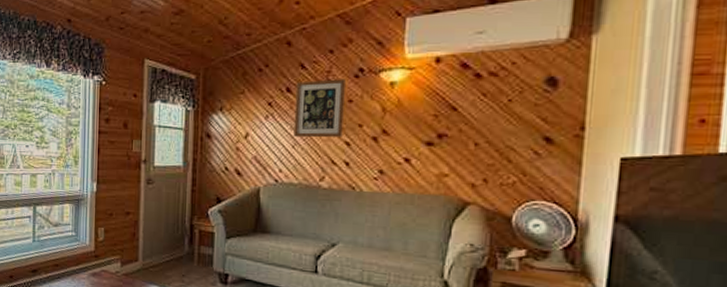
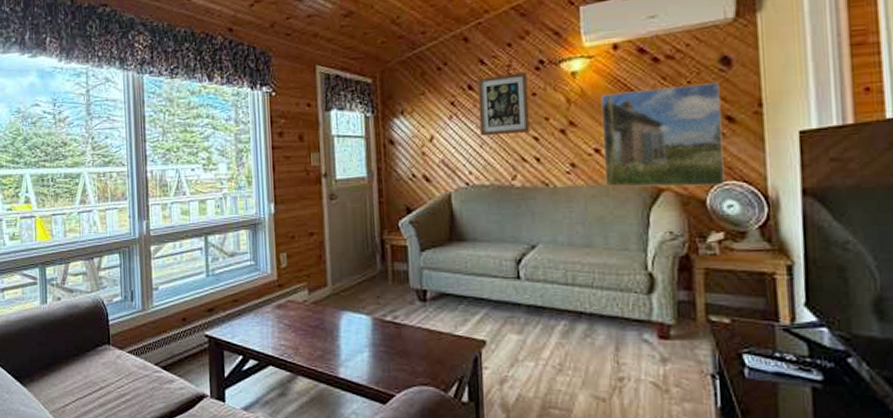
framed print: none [411,103,542,204] -> present [600,82,725,187]

